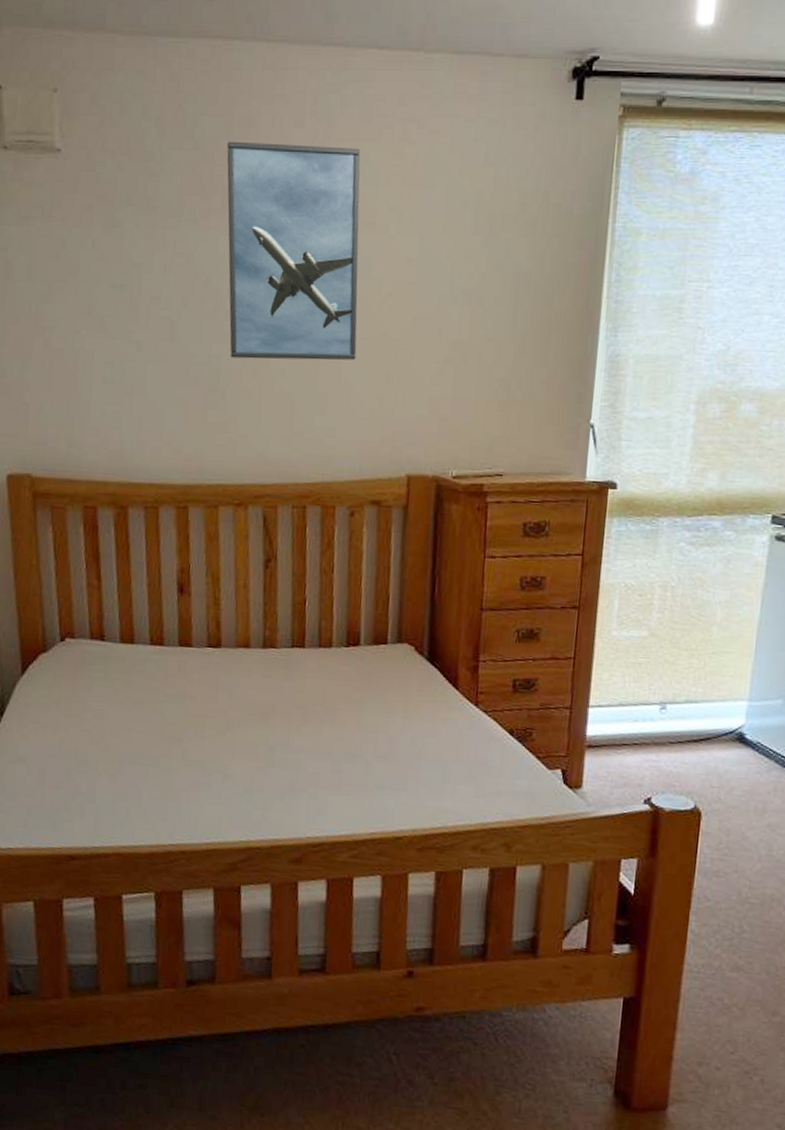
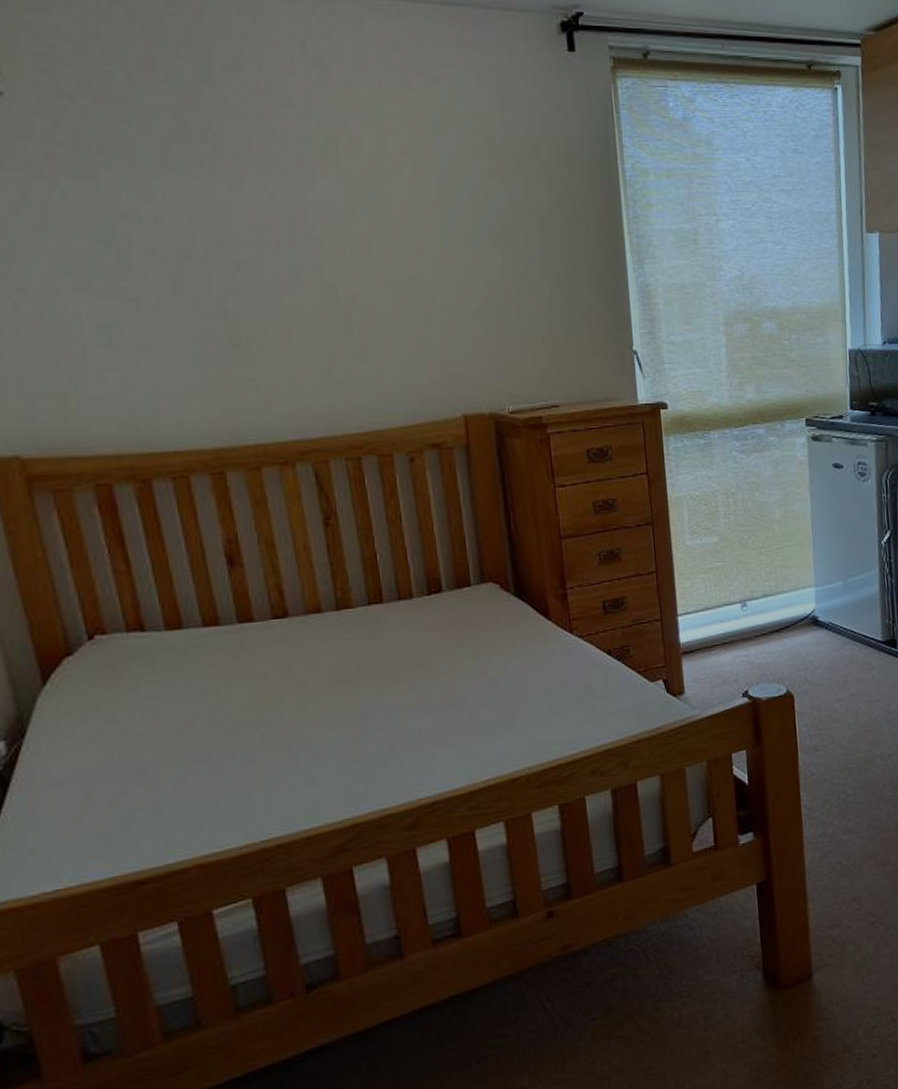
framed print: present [227,141,361,361] -> none [210,85,390,311]

